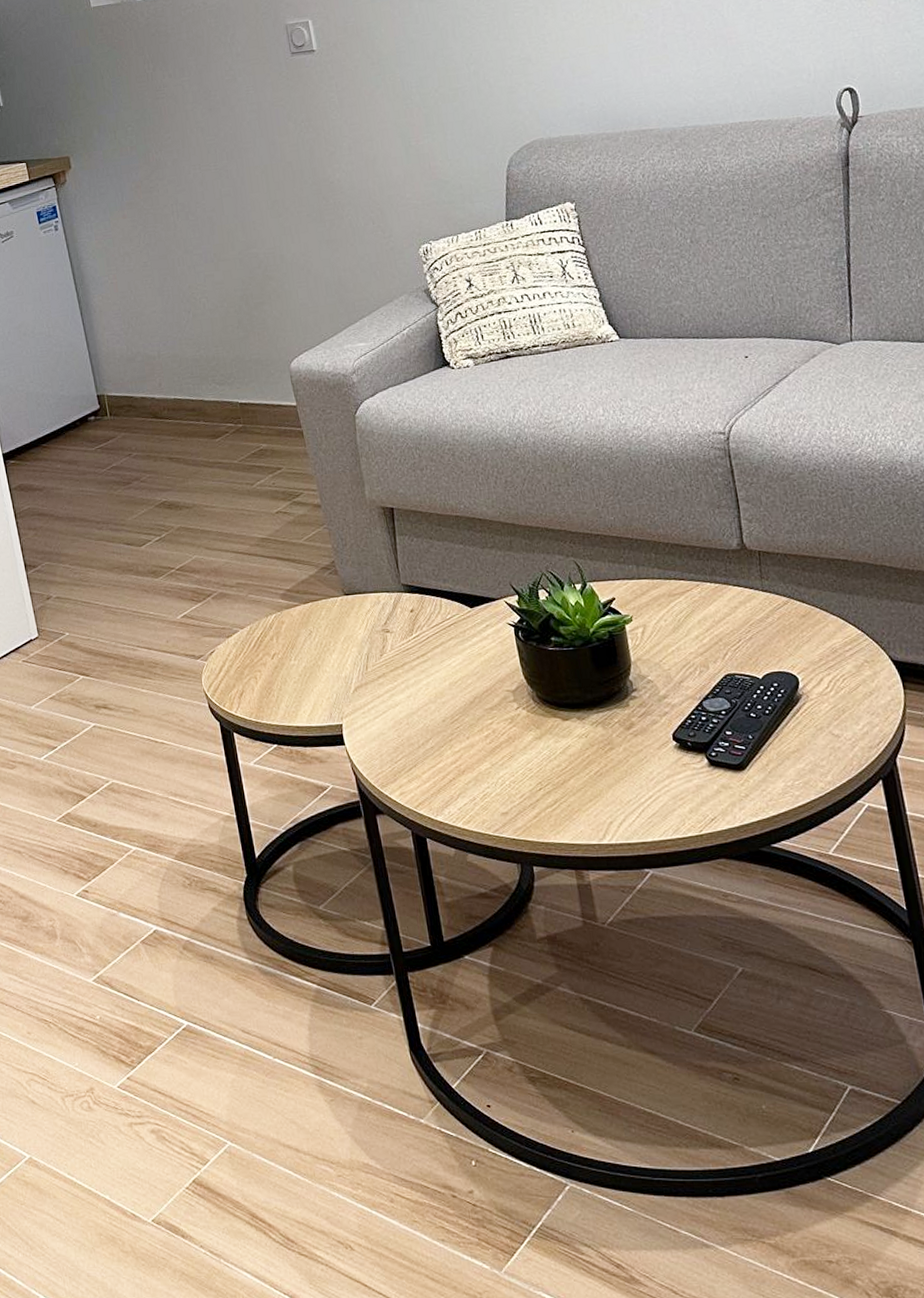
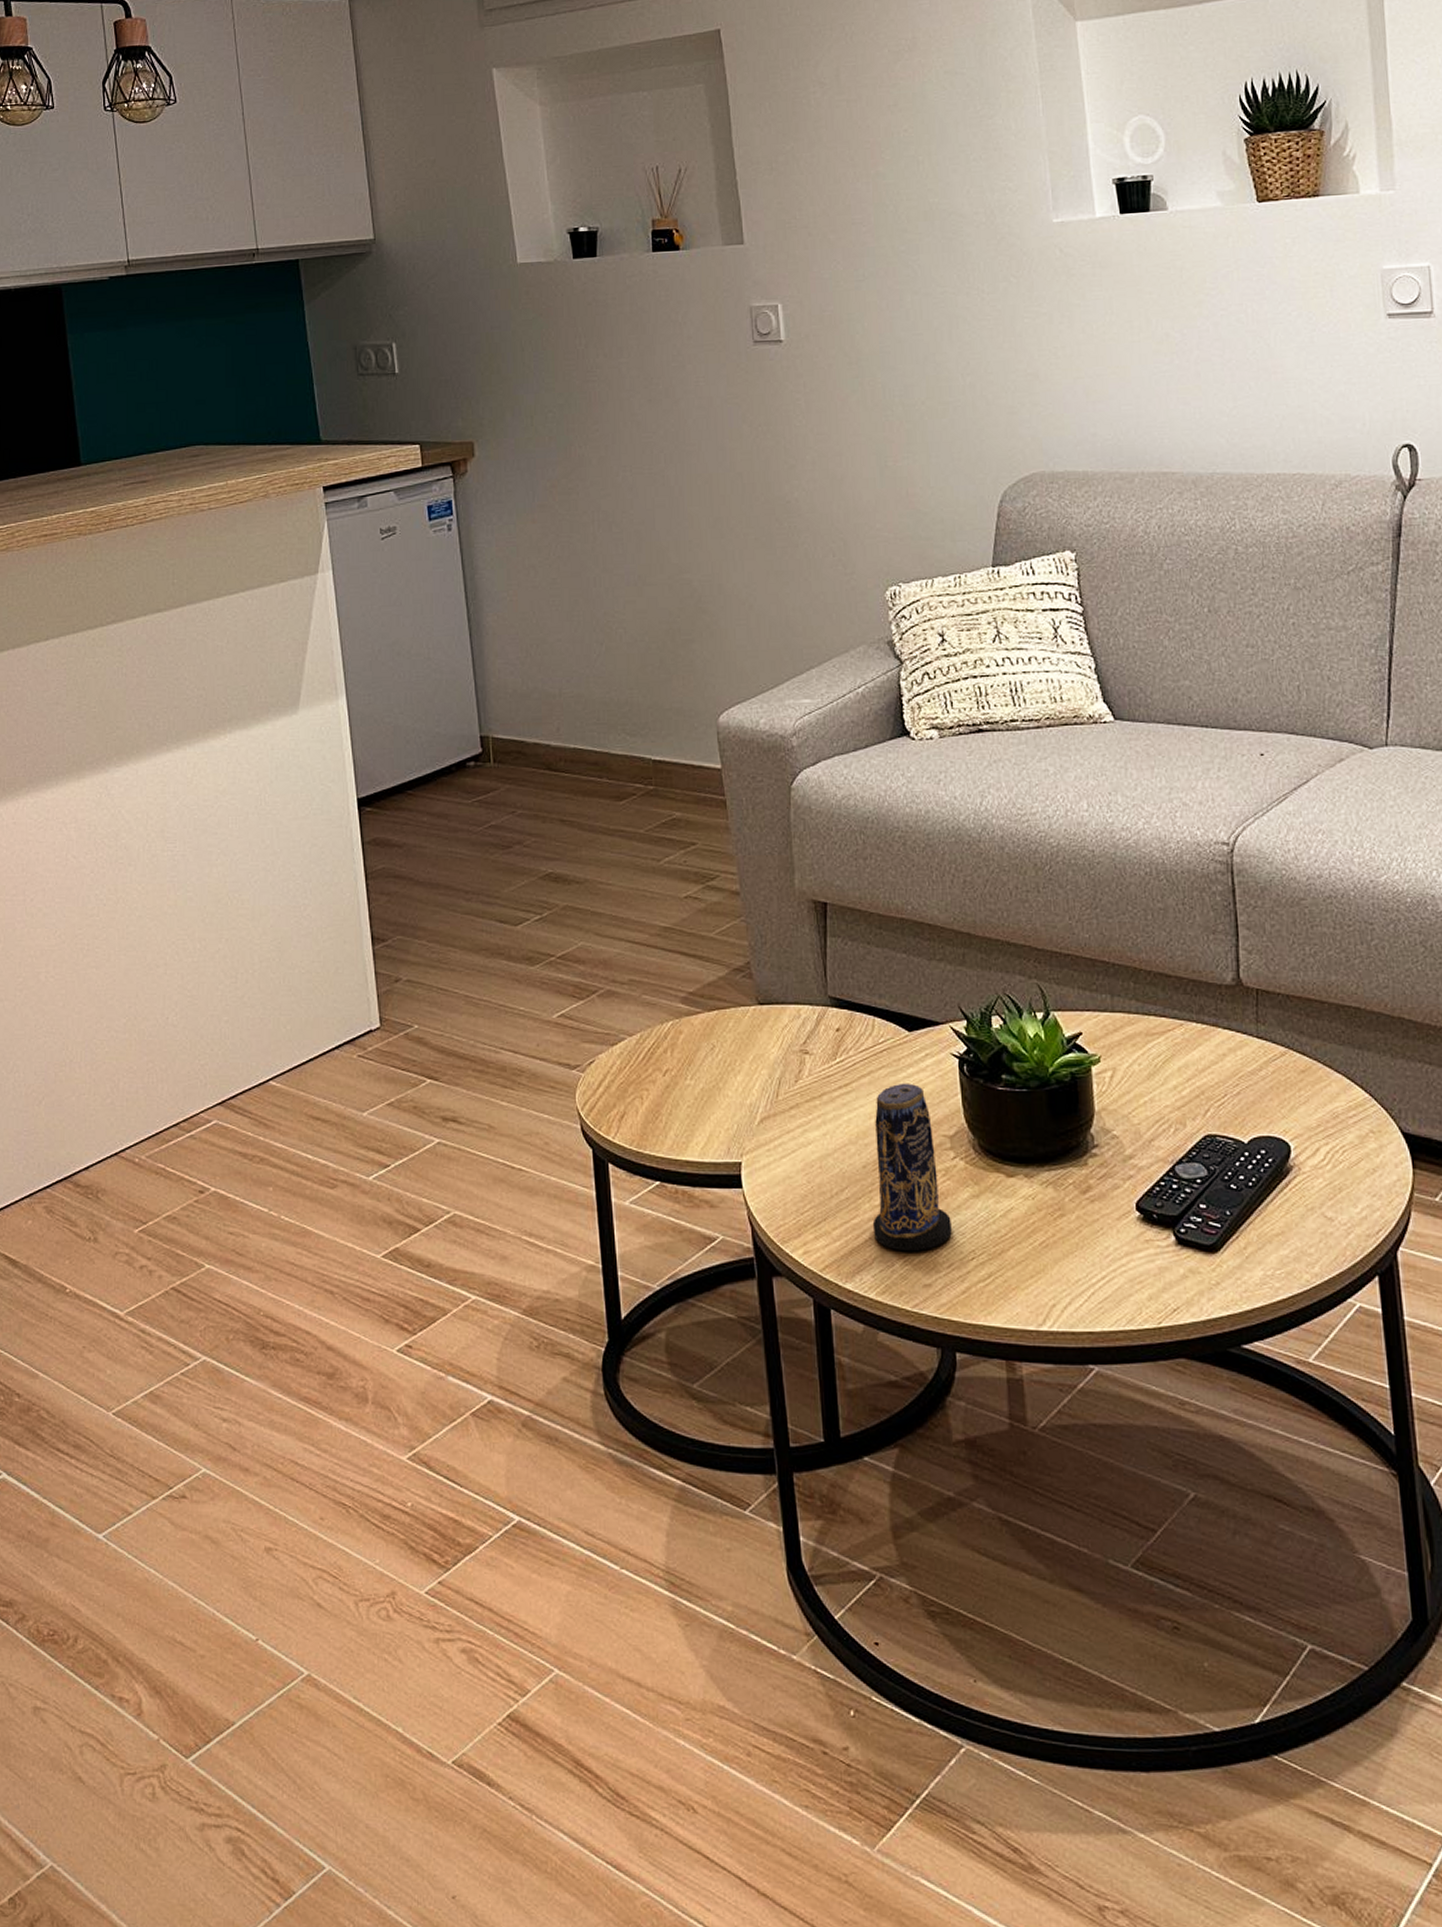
candle: none [448,650,521,787] -> present [872,1083,952,1251]

